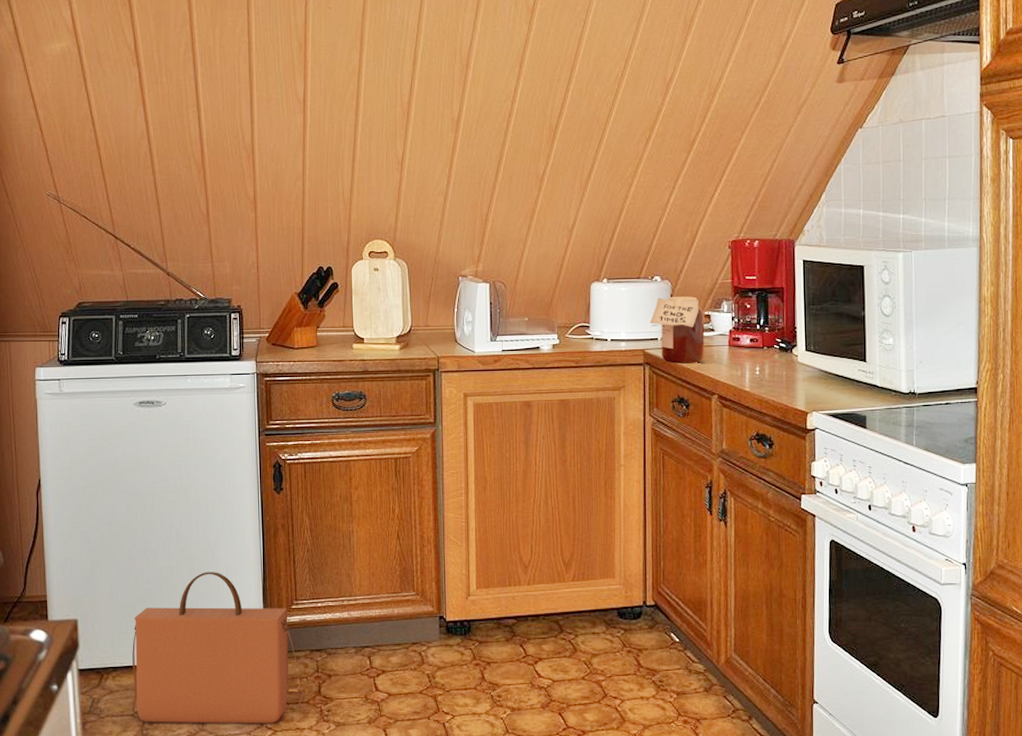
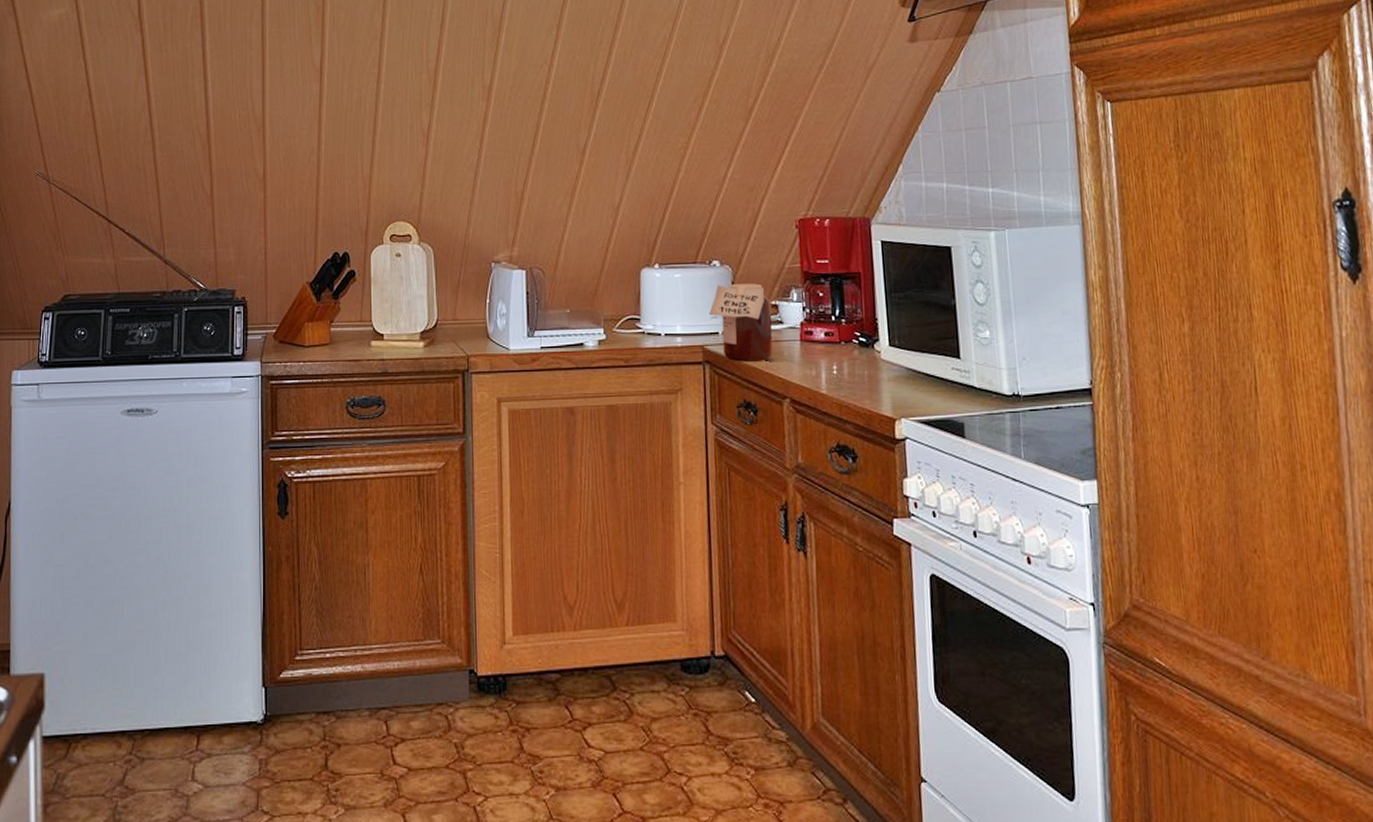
shopping bag: present [131,572,305,724] -> none [102,614,308,807]

